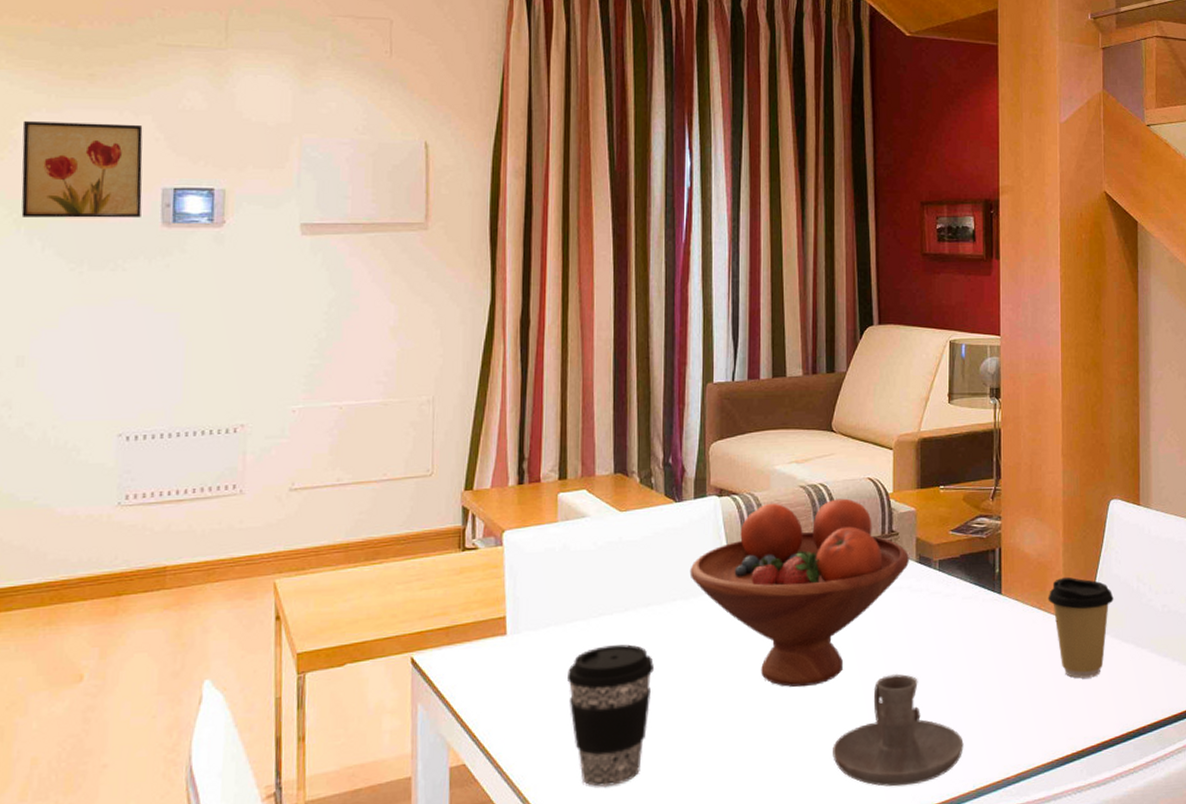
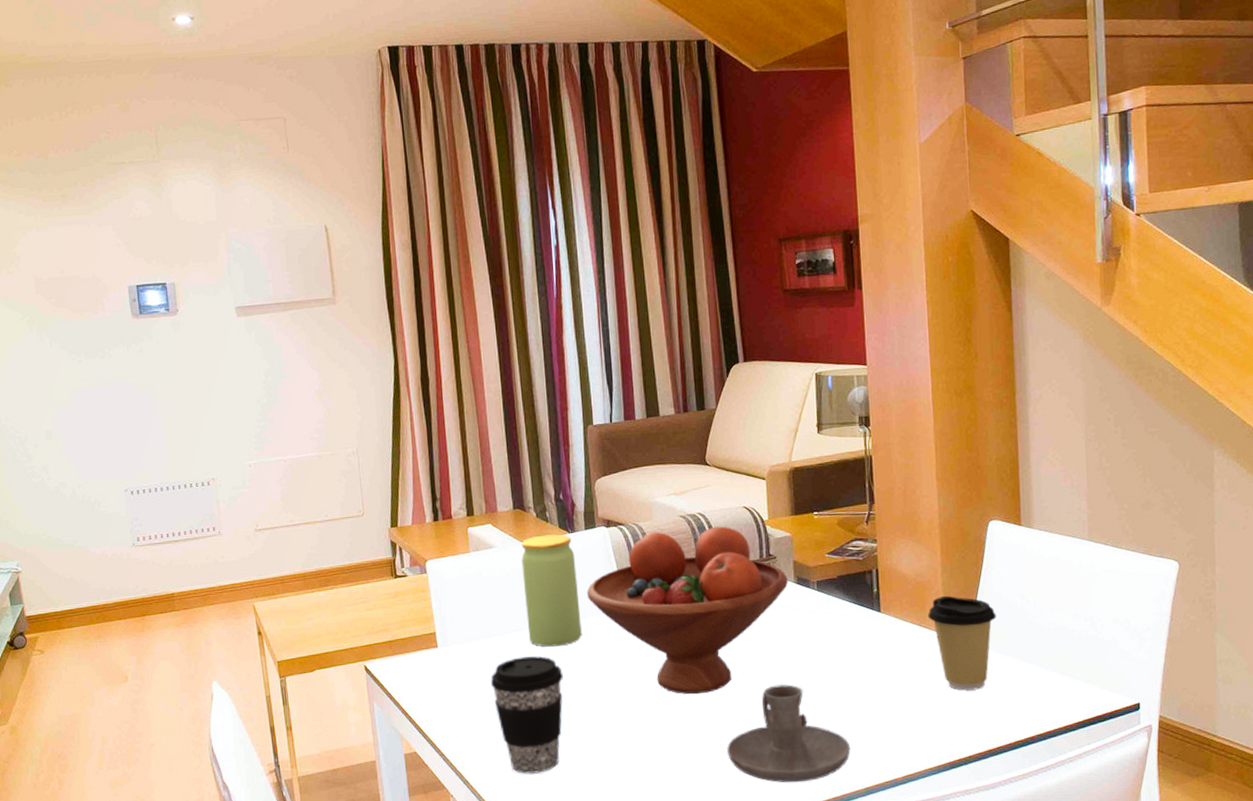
wall art: present [21,121,143,218] -> none [21,234,116,319]
jar: none [617,503,681,634] -> present [521,534,582,647]

